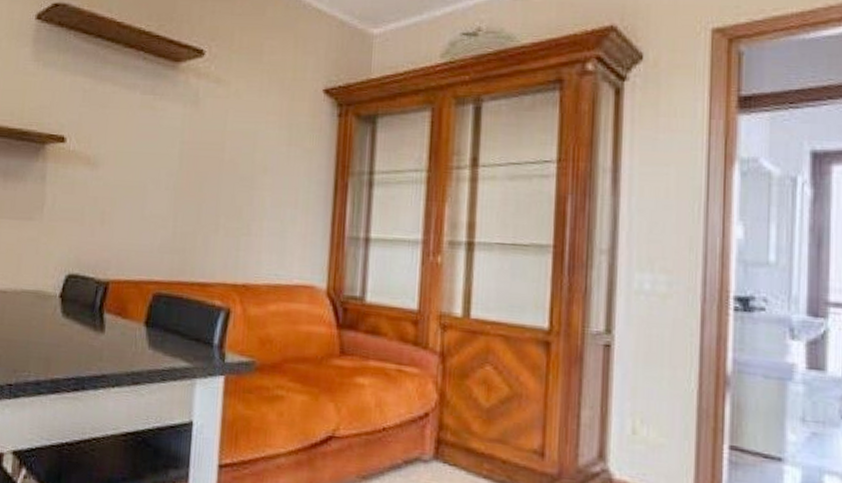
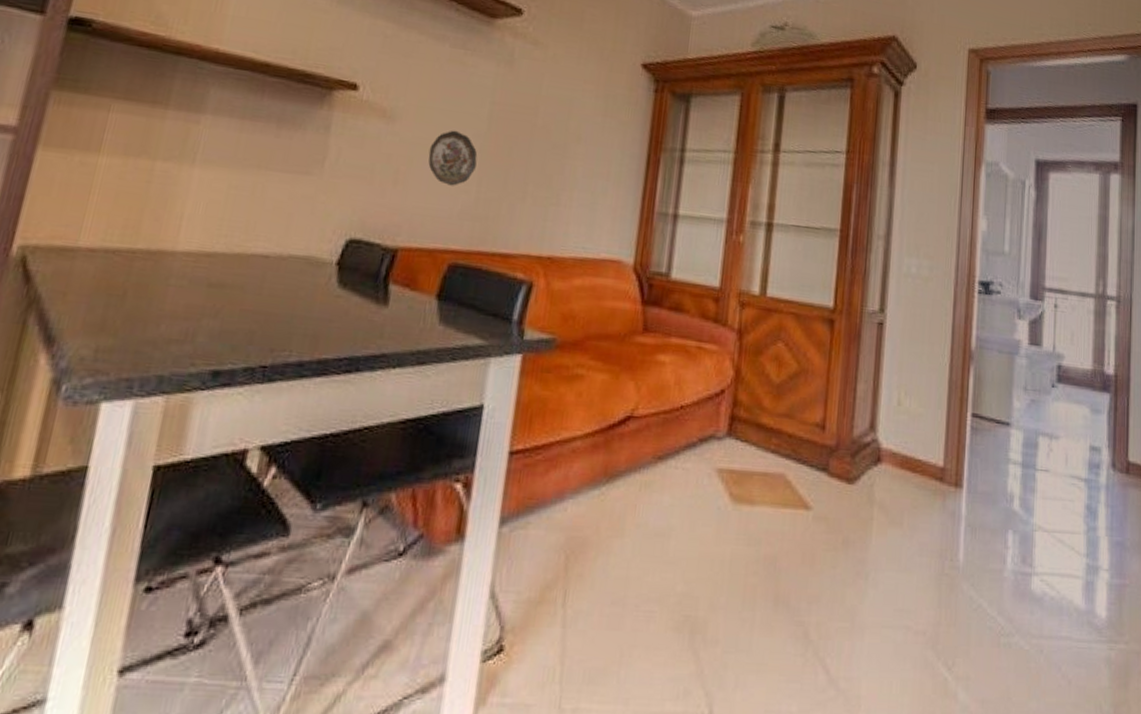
decorative plate: none [128,171,172,223] -> present [428,130,478,186]

